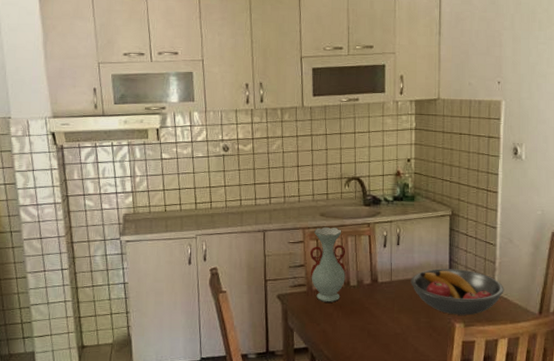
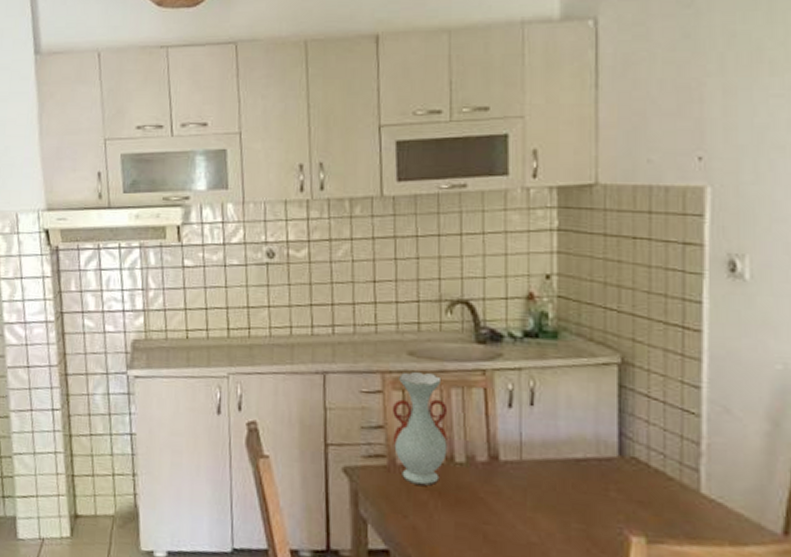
fruit bowl: present [411,269,504,315] -> none [553,446,718,526]

